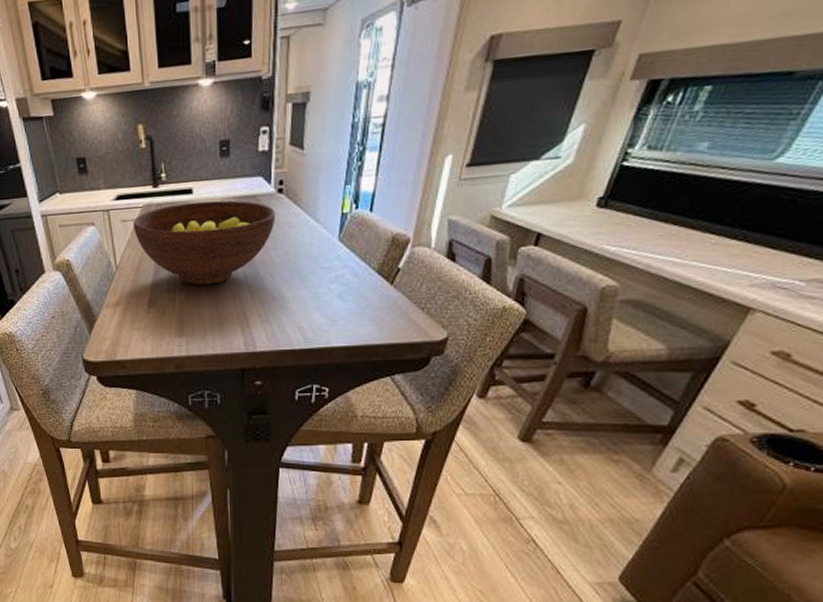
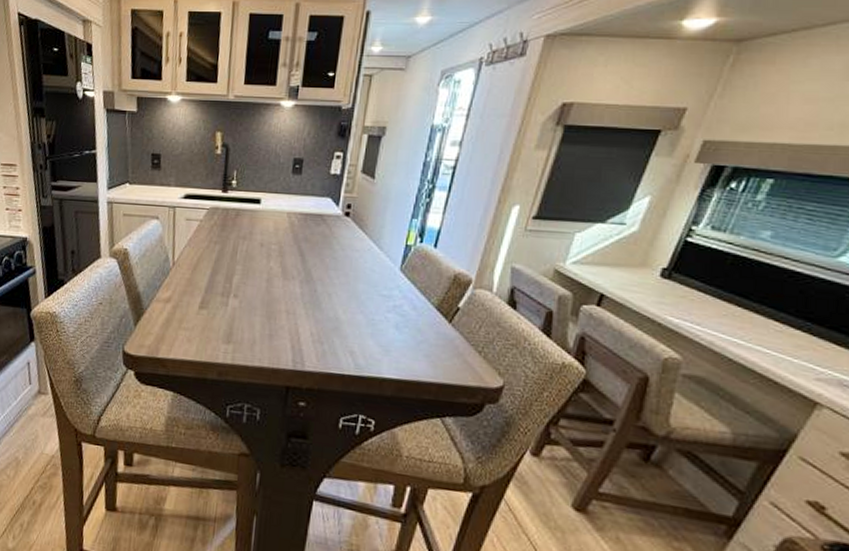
fruit bowl: present [132,200,276,285] -> none [196,211,340,295]

